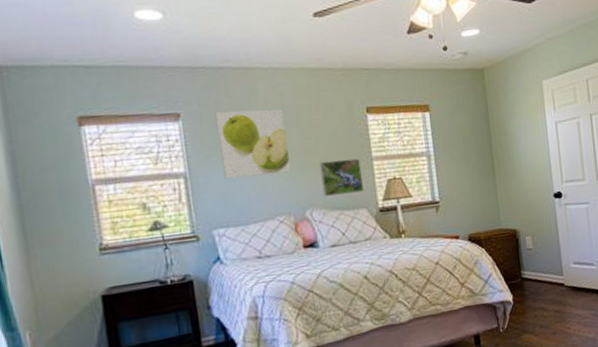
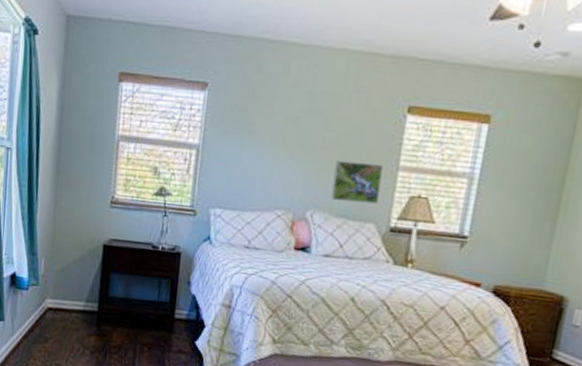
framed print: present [214,108,292,179] -> none [234,86,312,165]

